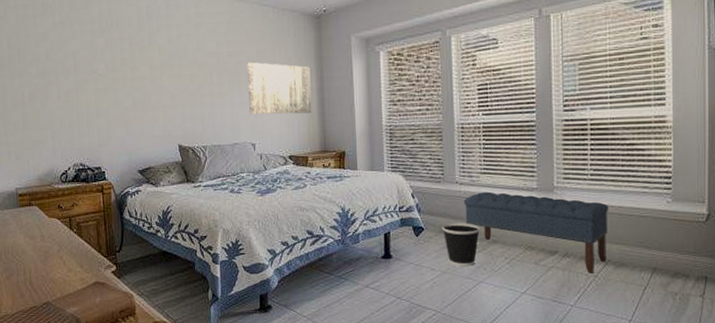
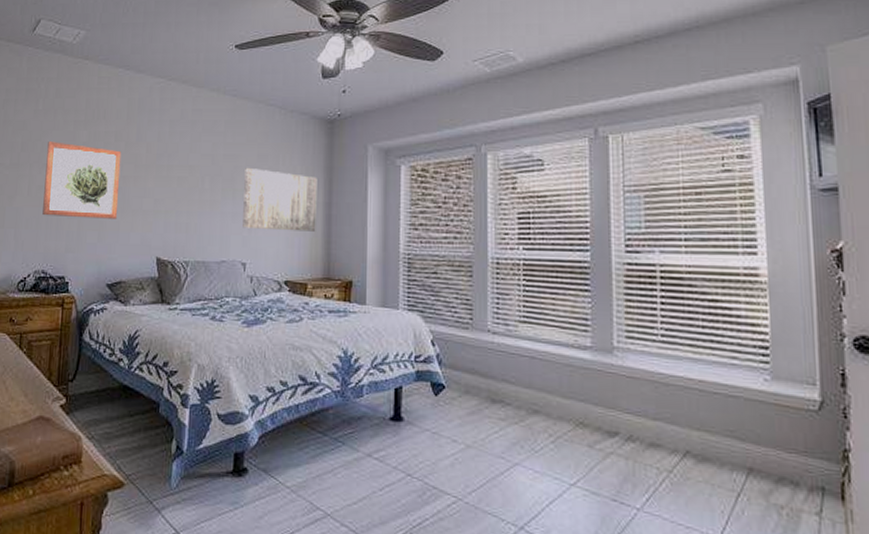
wall art: none [69,50,141,117] -> present [42,142,122,219]
wastebasket: present [442,223,480,267] -> none [468,382,517,442]
bench: present [463,191,608,273] -> none [496,345,686,467]

